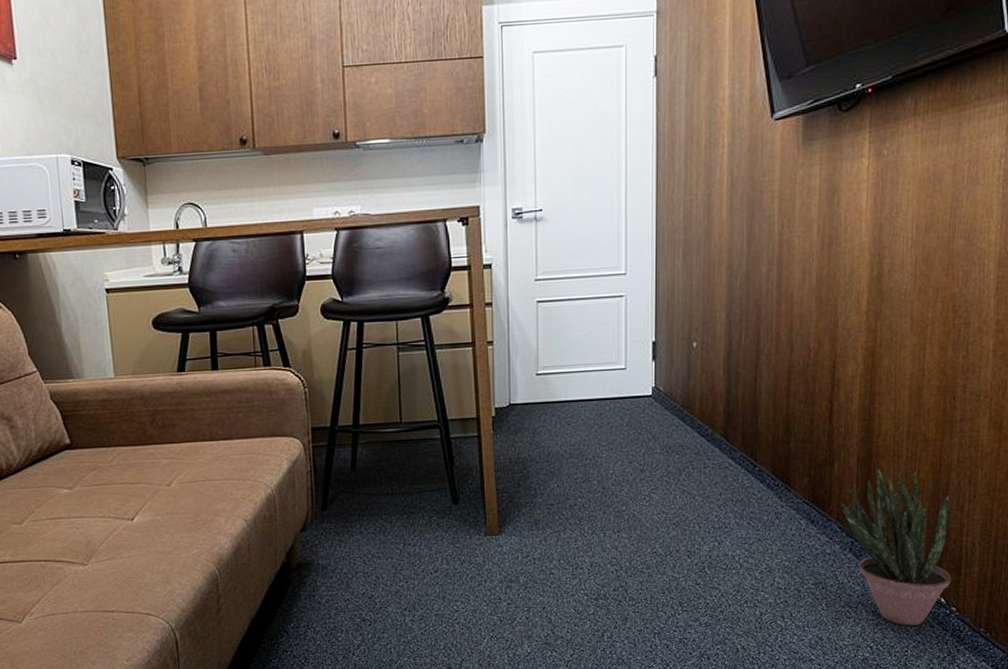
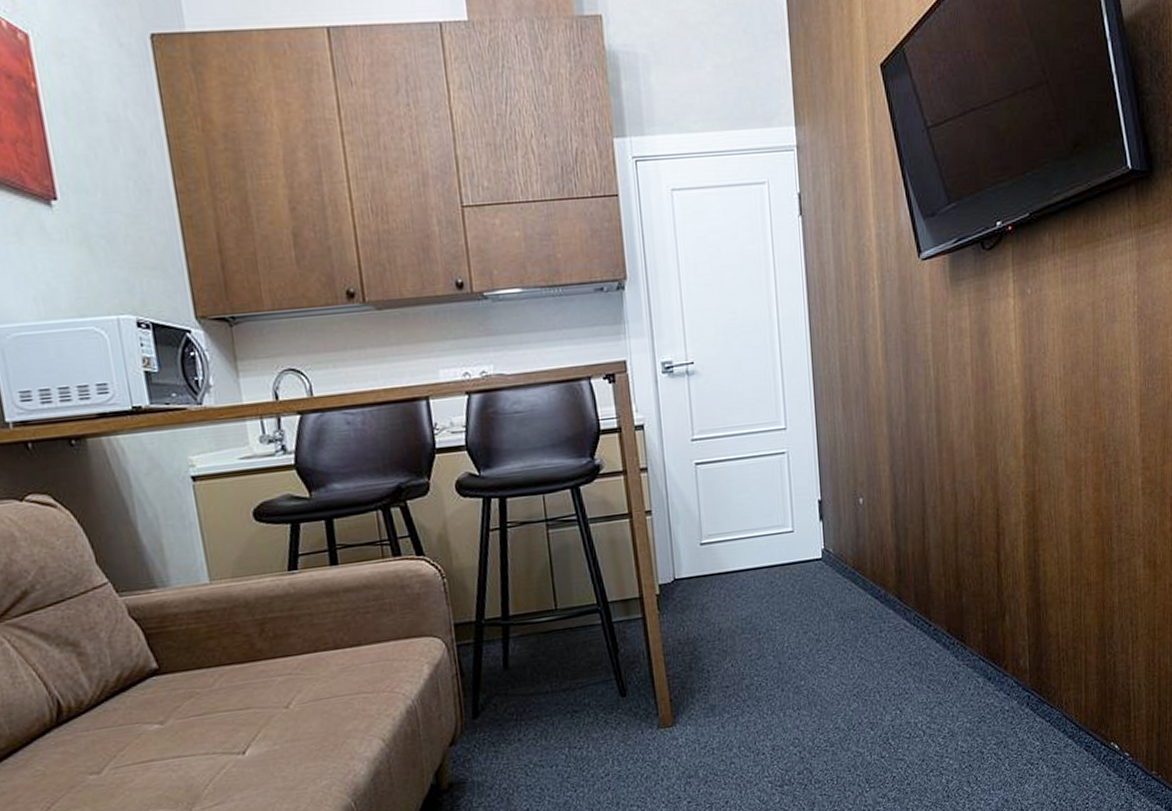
potted plant: present [839,468,951,626] -> none [1013,616,1122,777]

